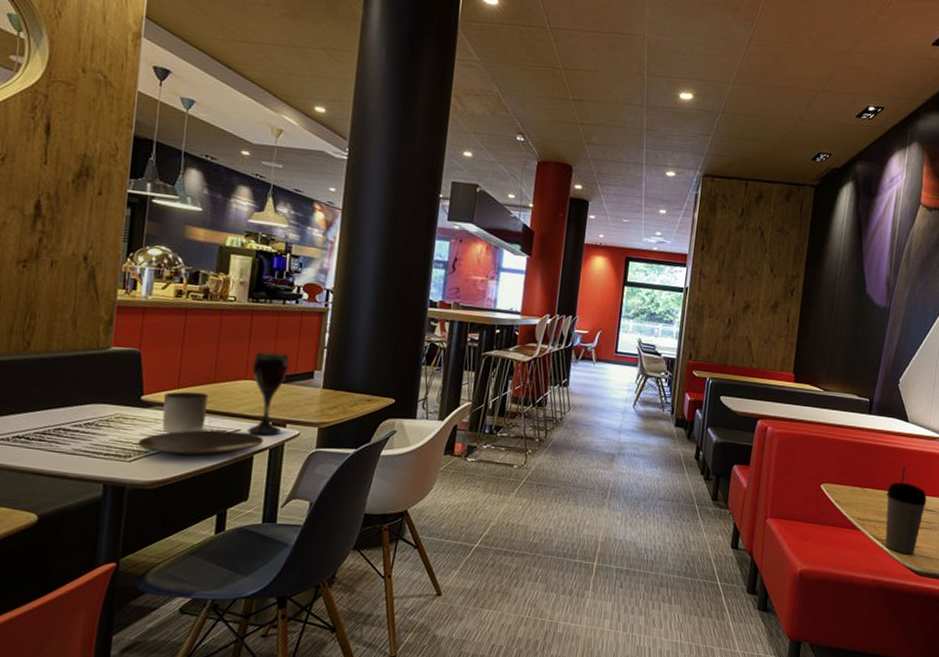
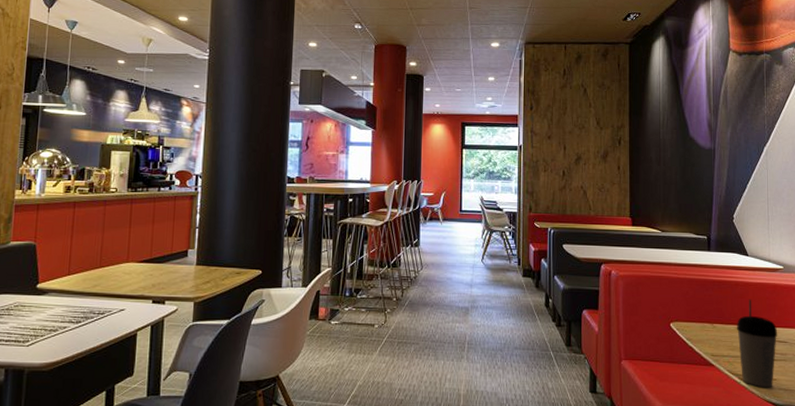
plate: present [137,429,264,456] -> none [34,311,146,337]
mug: present [162,391,209,434] -> none [55,277,96,318]
cup: present [248,352,290,435] -> none [131,236,166,313]

